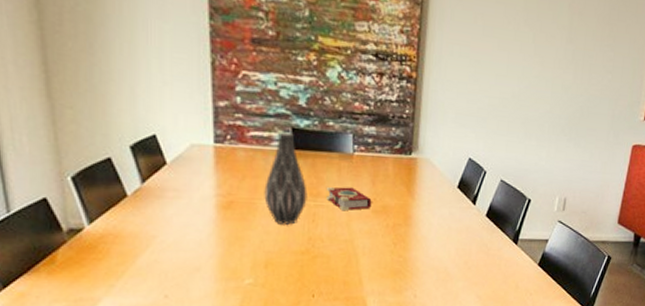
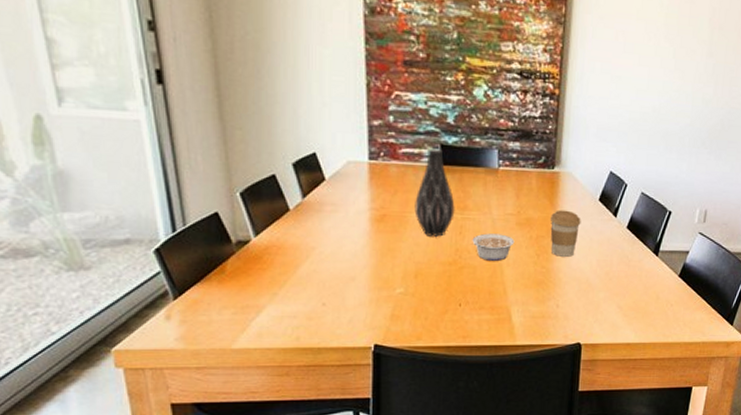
legume: none [325,221,371,250] -> present [472,233,515,261]
book: present [327,187,372,211] -> none [473,200,516,224]
coffee cup: none [407,197,439,246] -> present [549,210,581,257]

